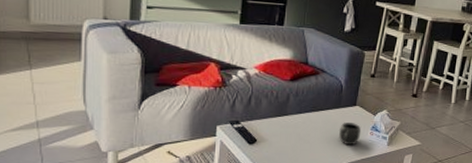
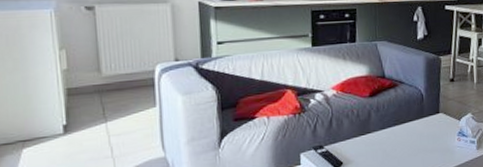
mug: present [338,123,362,146] -> none [425,131,448,155]

